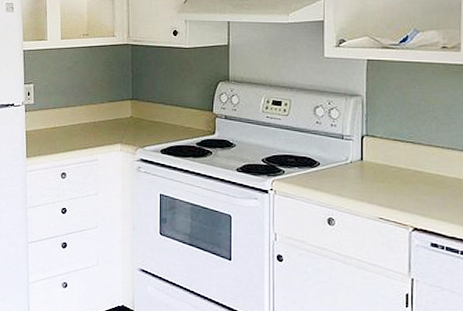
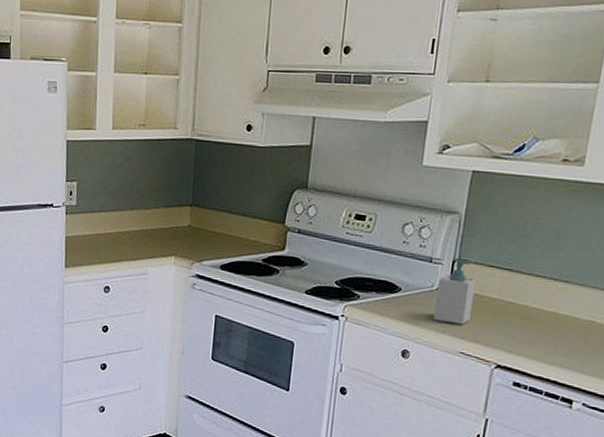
soap bottle: none [351,135,385,193] -> present [433,258,477,325]

